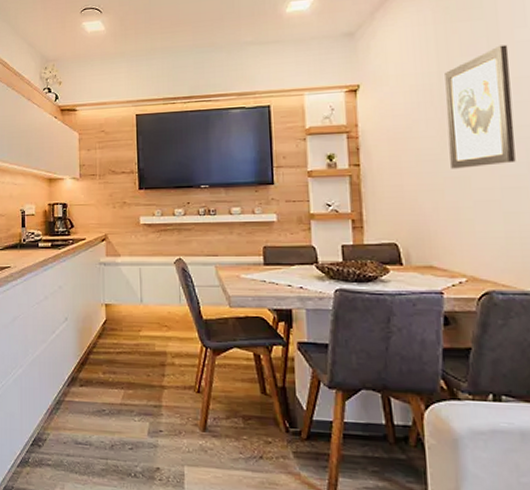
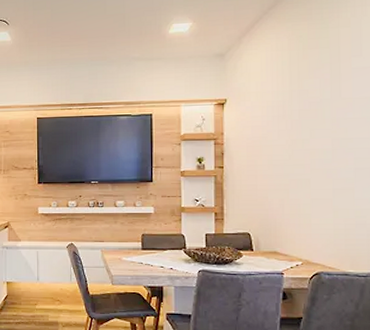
wall art: present [445,44,516,169] -> none [294,70,347,173]

